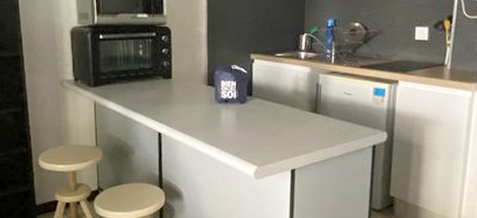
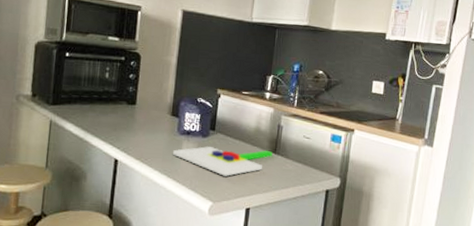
chopping board: none [213,110,313,140] -> present [173,146,273,176]

